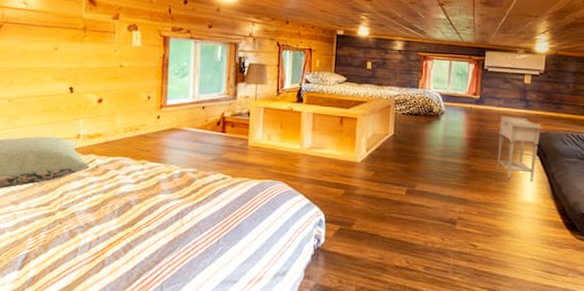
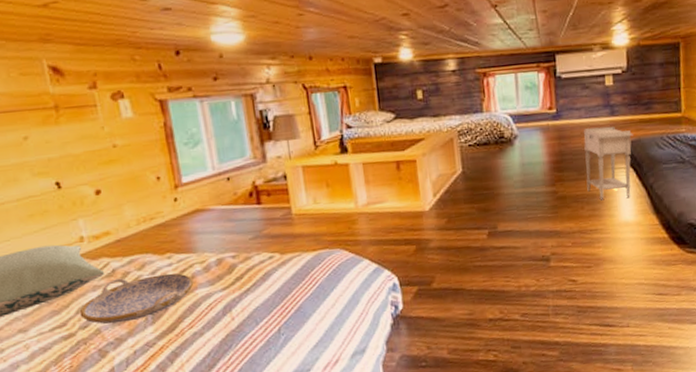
serving tray: none [62,173,158,211] -> present [79,273,194,325]

